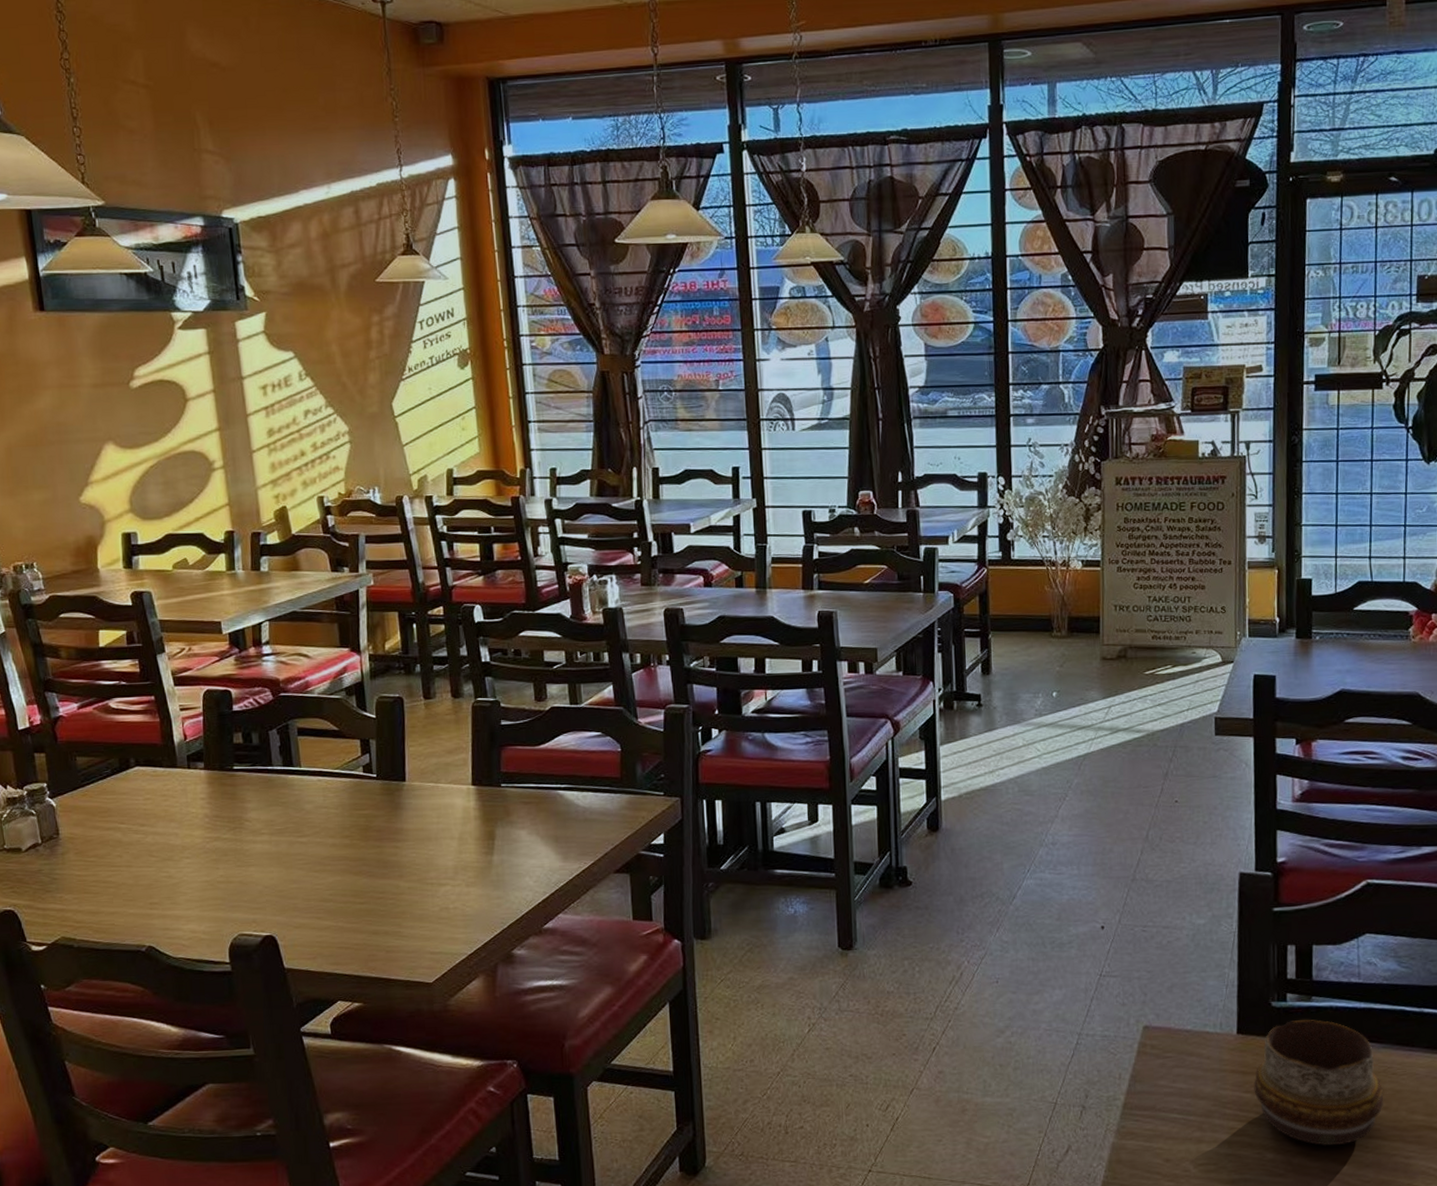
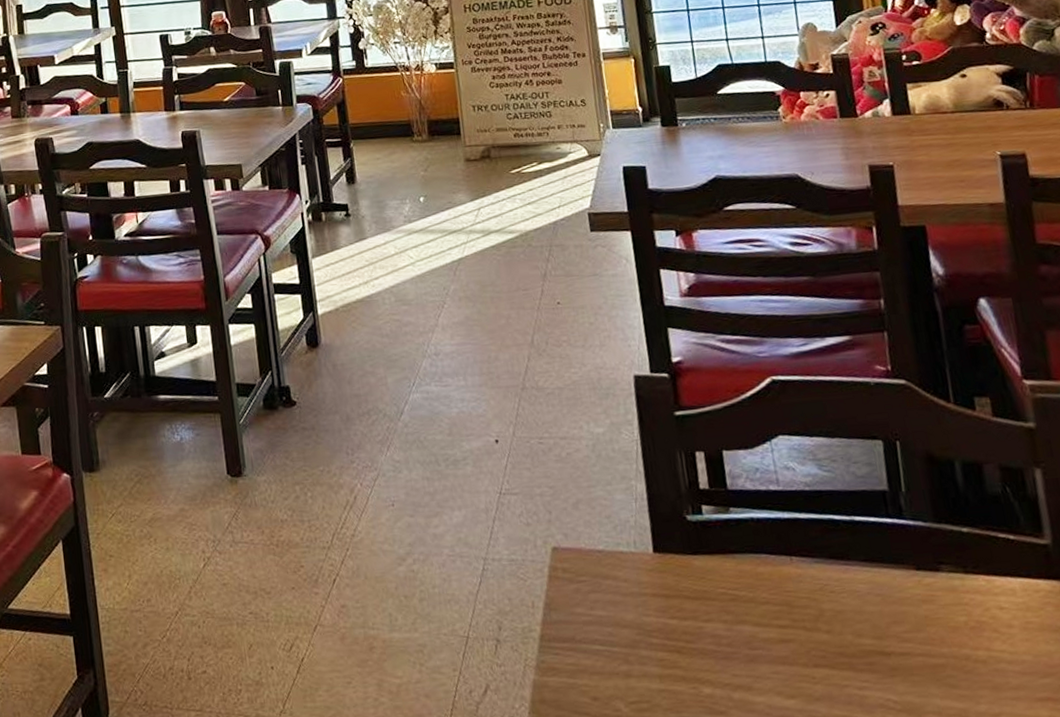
decorative bowl: present [1254,1020,1384,1146] -> none [678,533,826,677]

